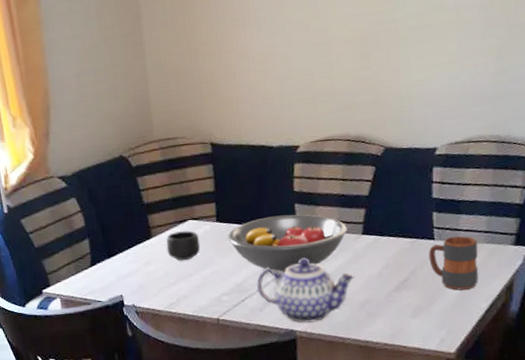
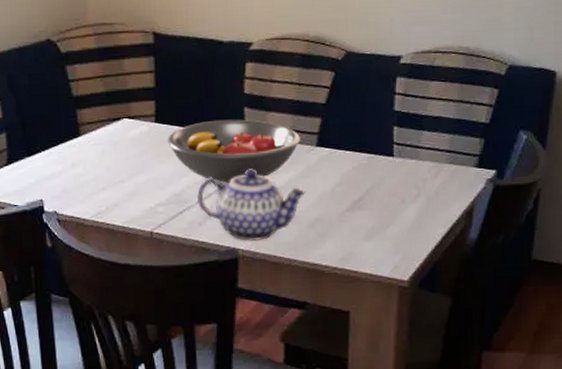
mug: present [166,230,201,261] -> none [96,130,136,164]
mug: present [428,236,478,291] -> none [386,153,439,213]

